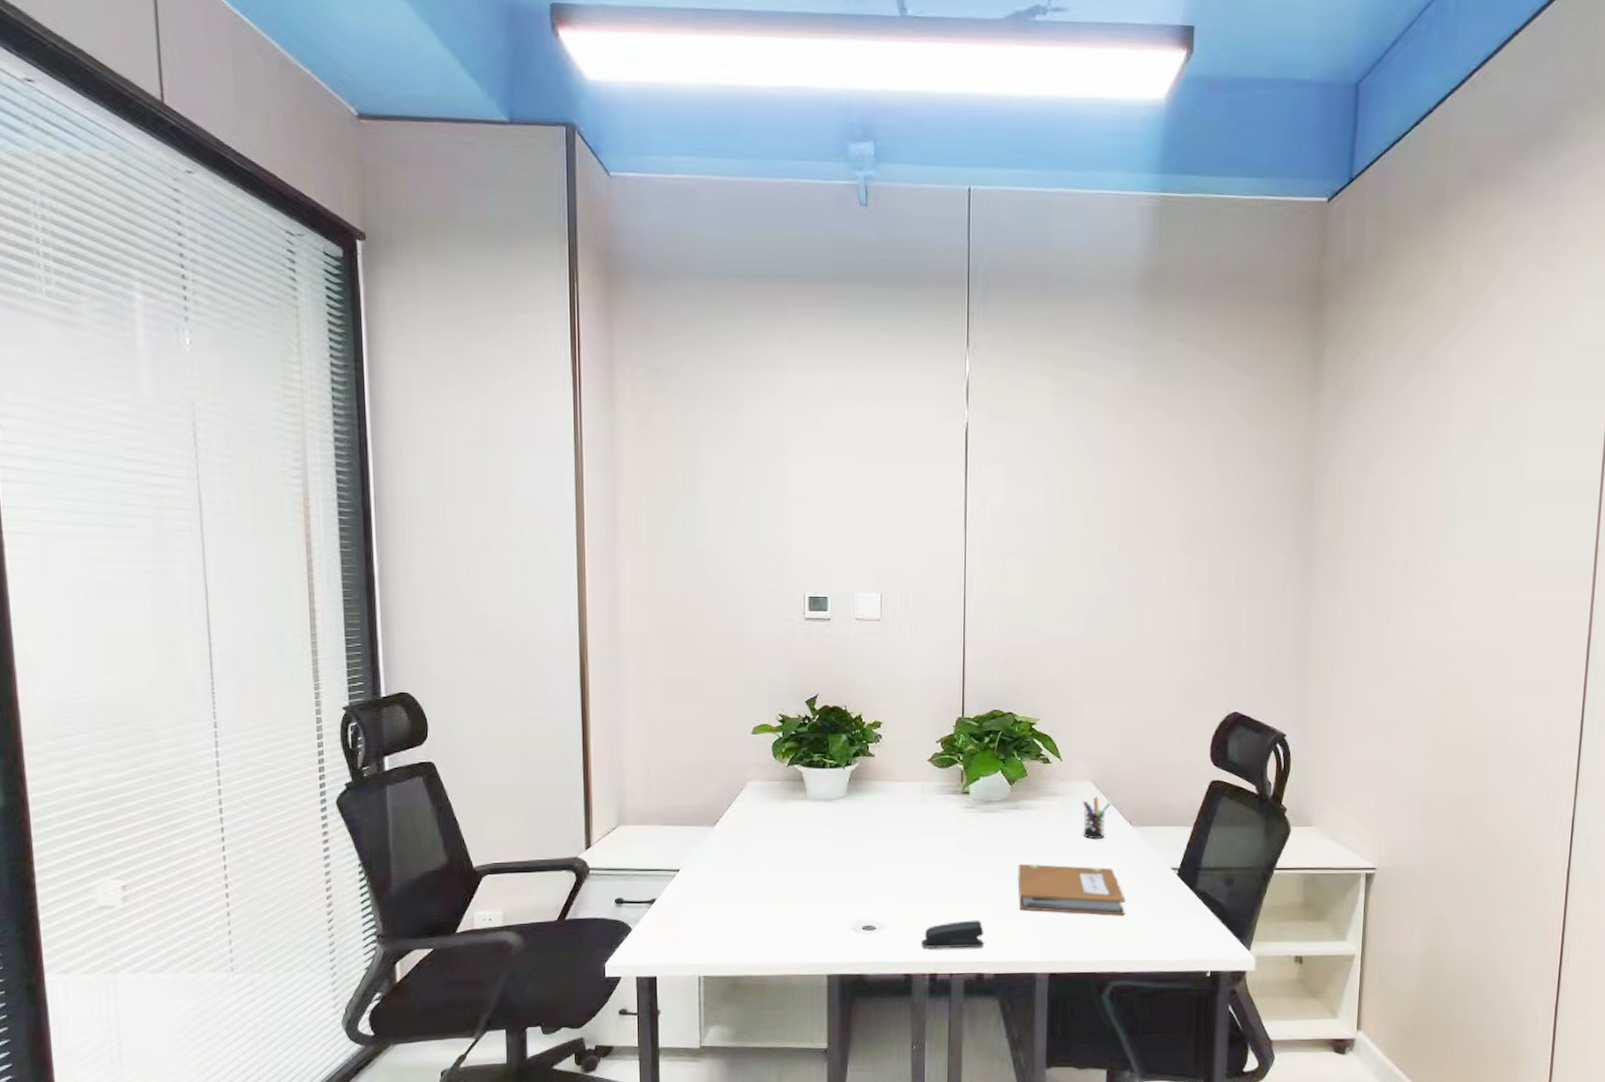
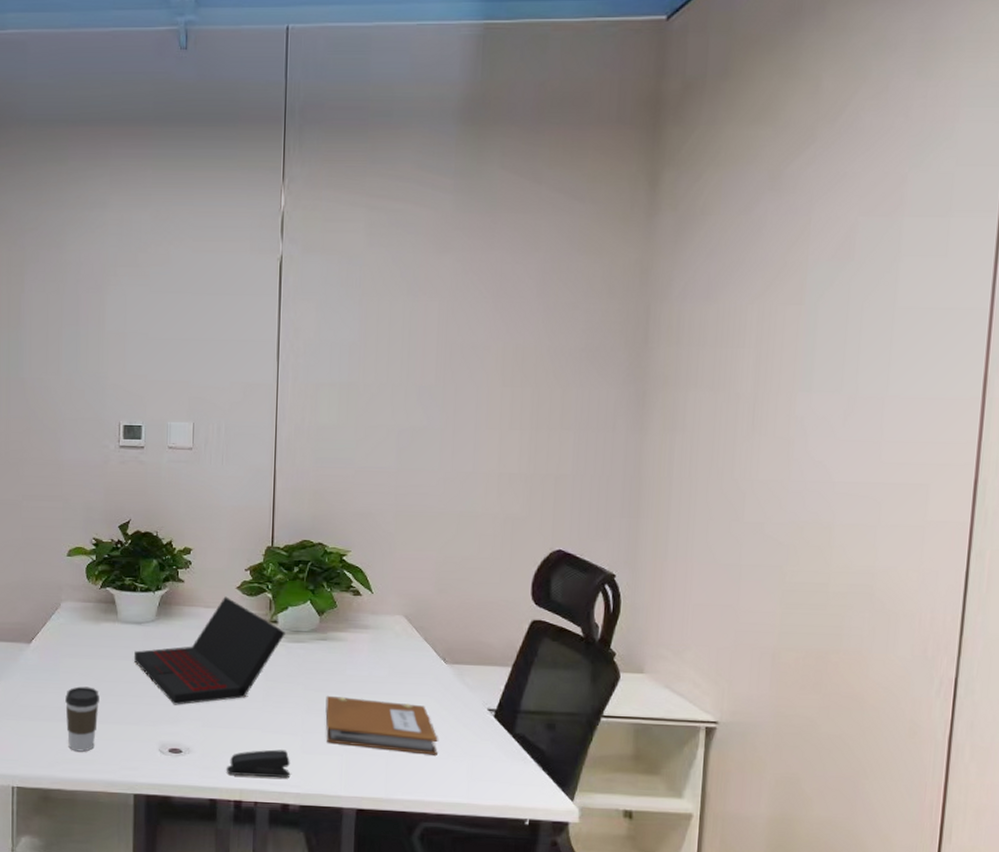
coffee cup: none [753,868,789,935] -> present [65,686,99,752]
laptop: none [825,769,977,882] -> present [134,596,285,705]
pen holder: present [1083,796,1111,840] -> none [394,631,424,676]

